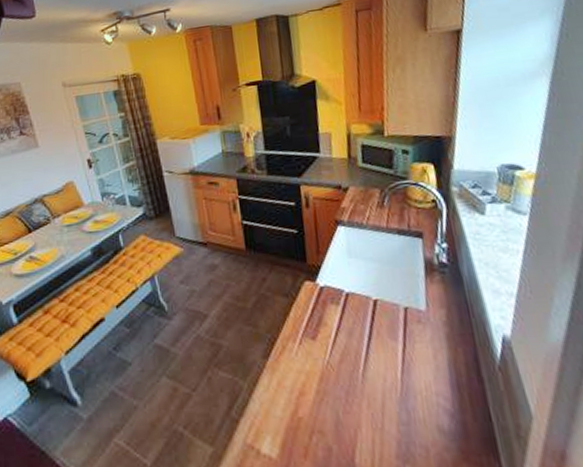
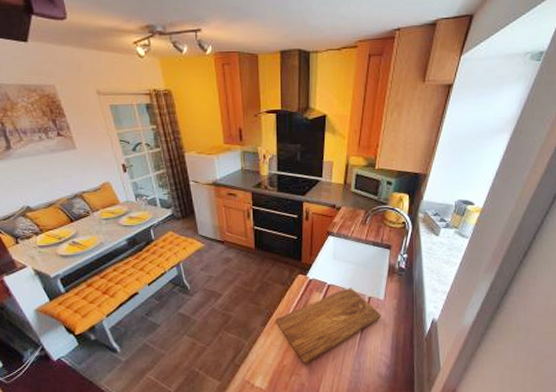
cutting board: none [280,295,427,415] -> present [275,288,381,364]

